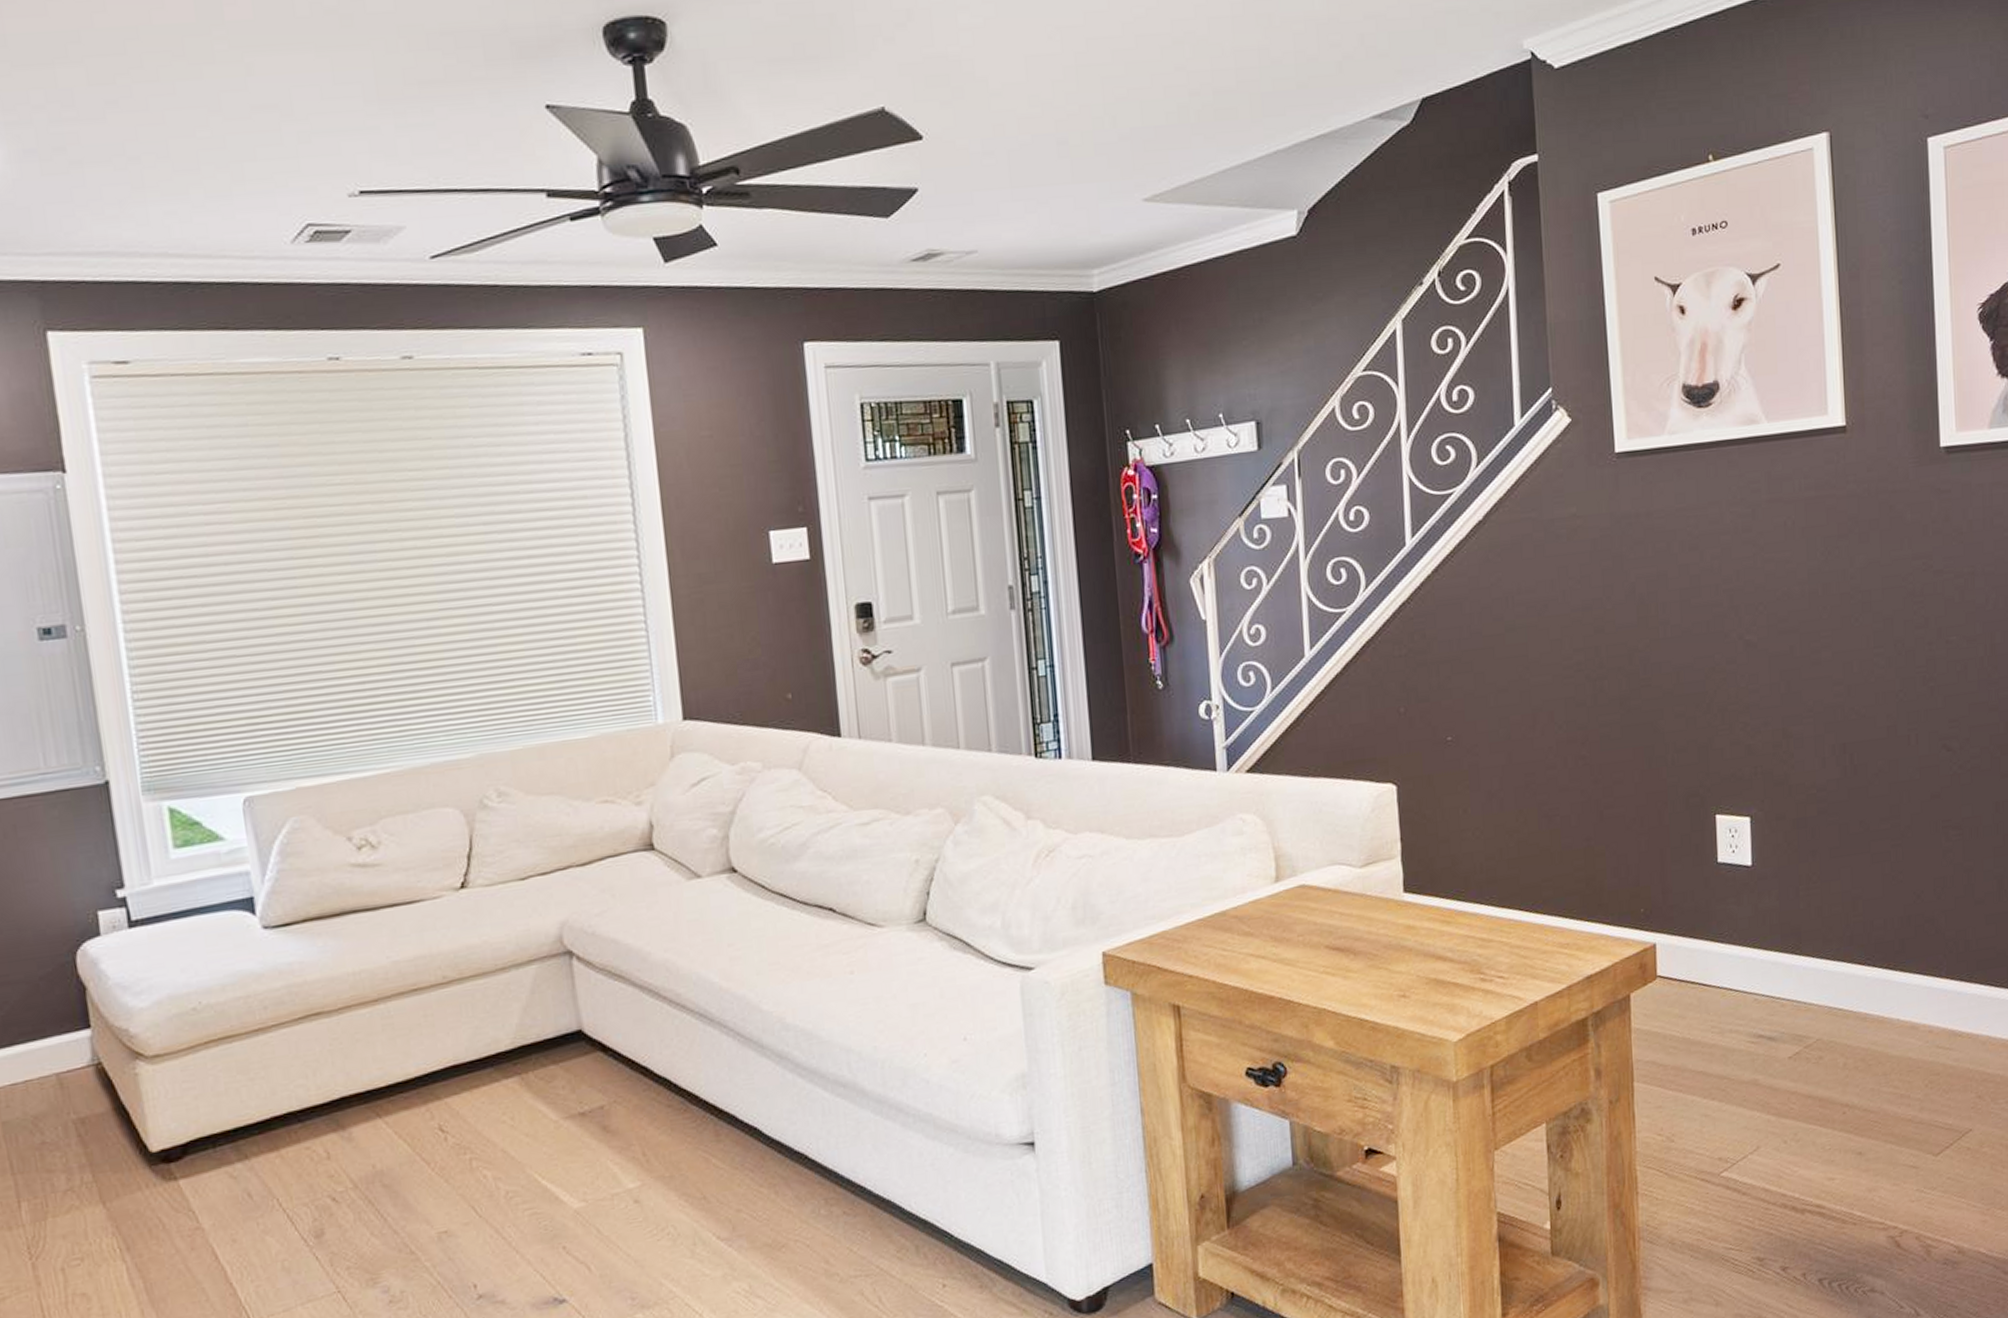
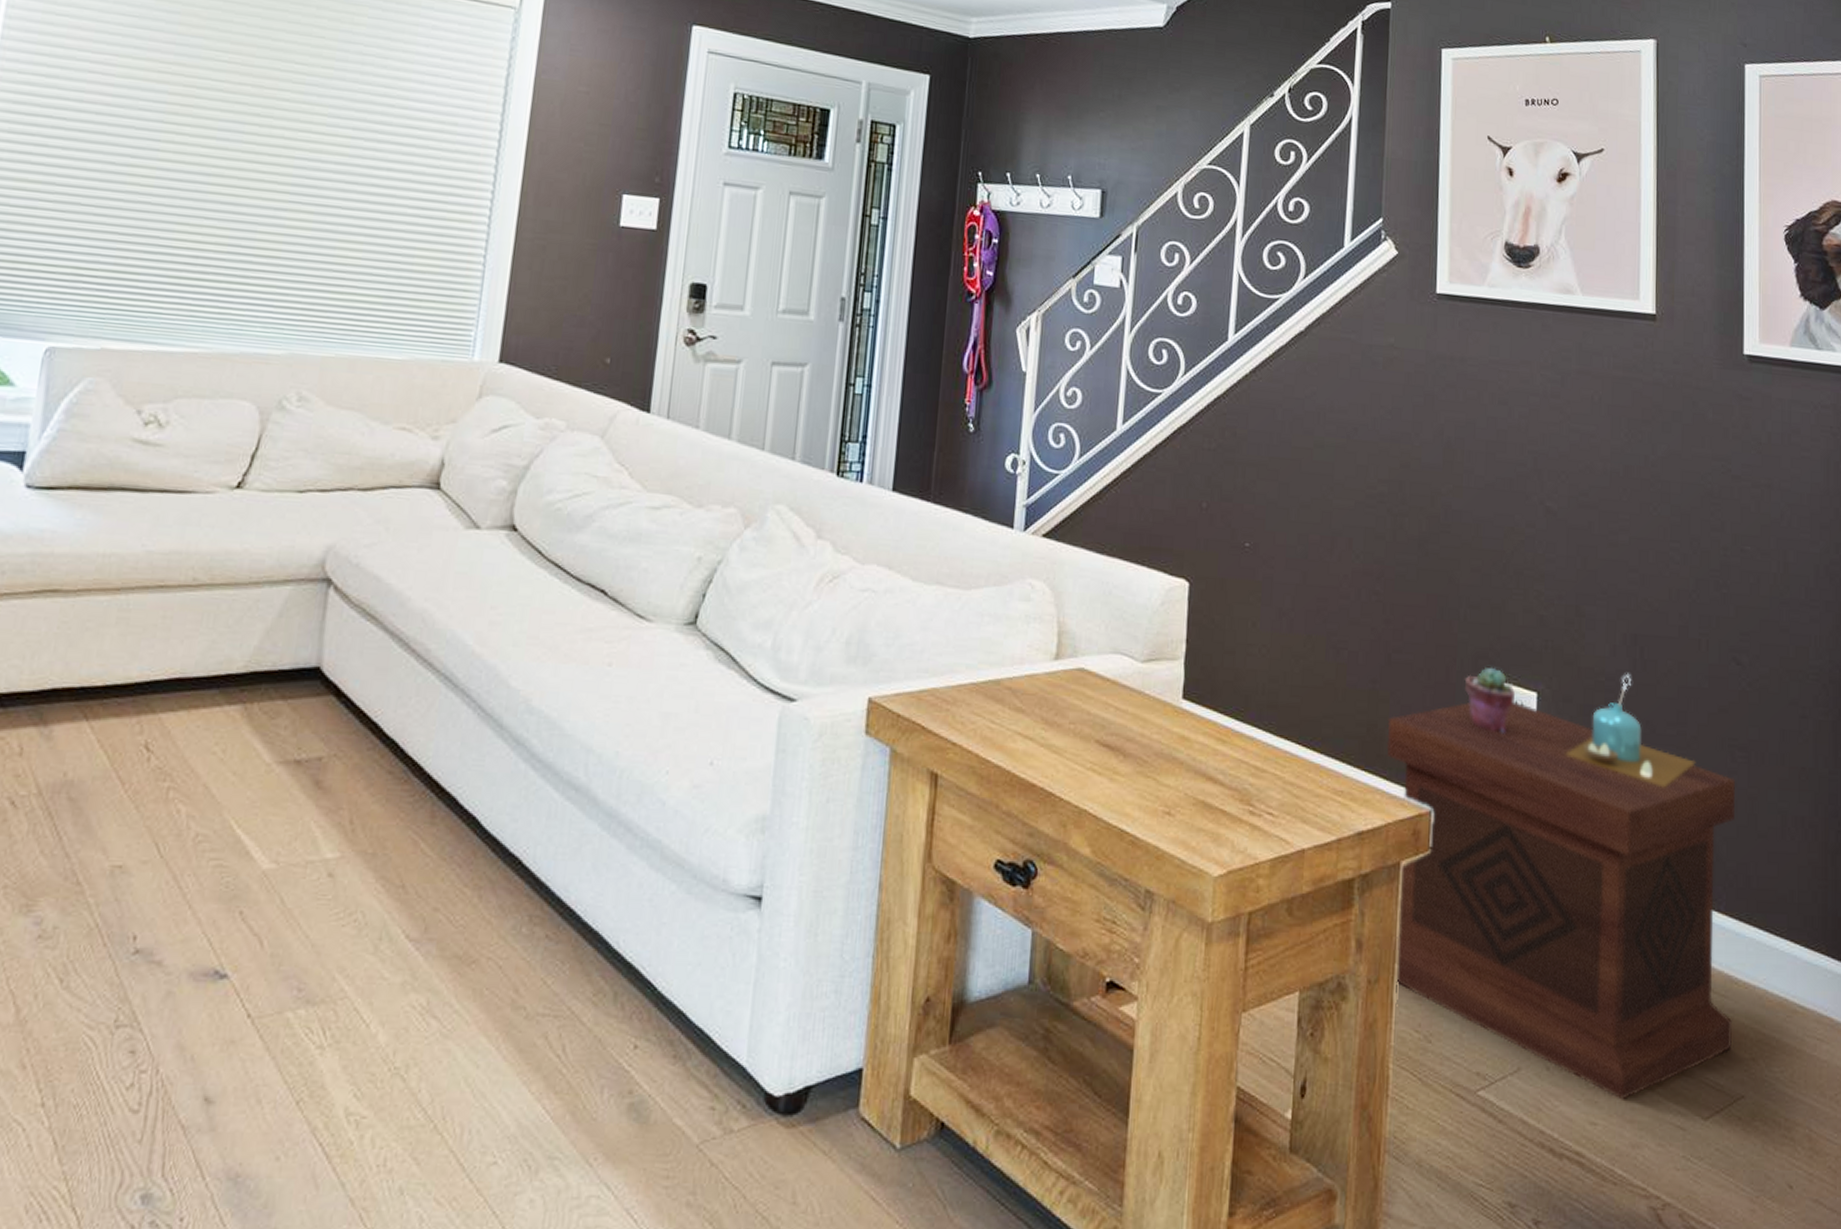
side table: none [1605,829,1958,1155] -> present [1386,701,1736,1100]
potted succulent: none [1677,802,1728,862] -> present [1464,667,1515,733]
candle: none [1781,781,1912,879] -> present [1565,673,1697,788]

